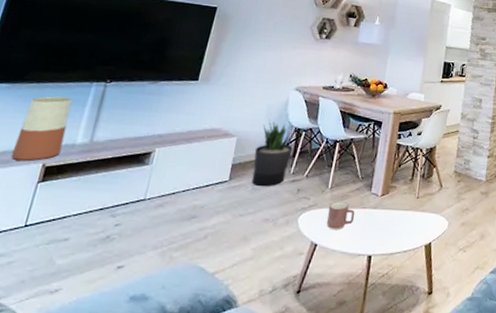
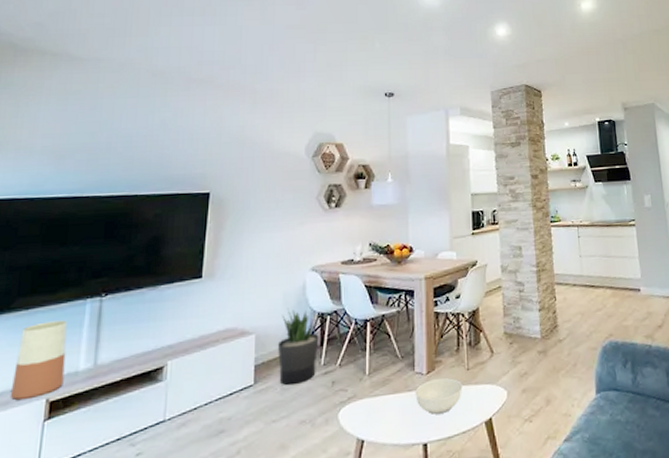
mug: present [326,202,355,231] -> none [370,387,401,422]
bowl: none [368,201,411,232] -> present [415,377,463,414]

